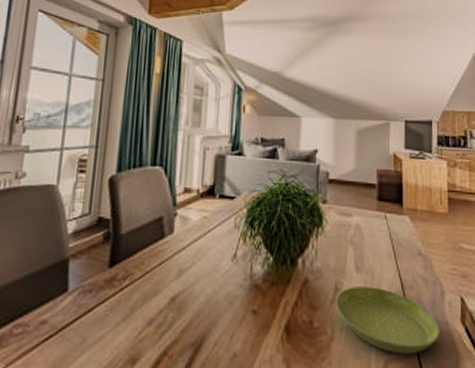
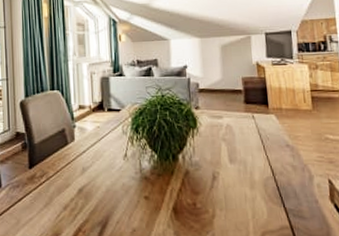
saucer: present [336,287,439,354] -> none [214,174,310,227]

